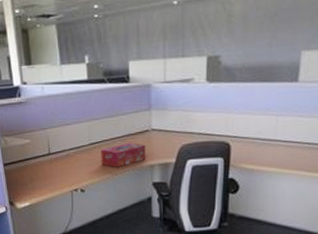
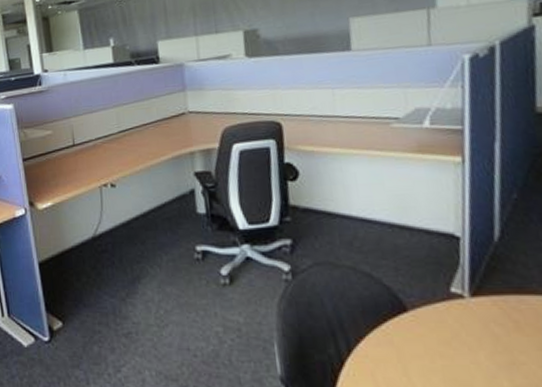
tissue box: present [101,142,146,168] -> none [131,127,184,158]

